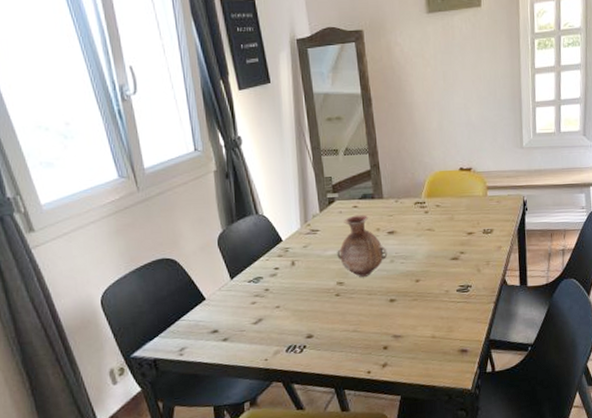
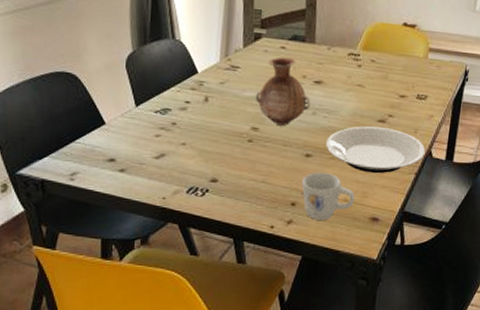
mug: none [390,313,442,360] -> present [301,171,356,220]
plate: none [407,264,500,308] -> present [326,126,426,174]

